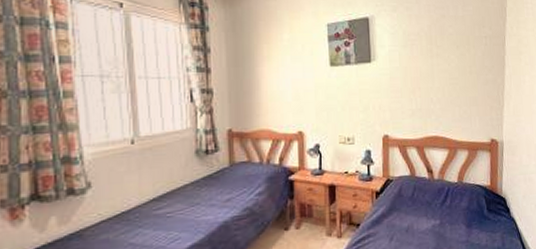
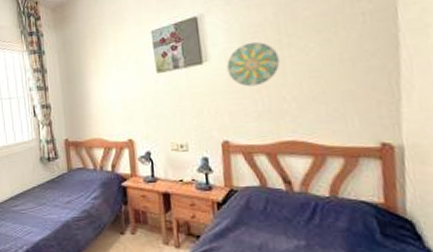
decorative plate: none [390,48,431,88] -> present [226,41,280,87]

